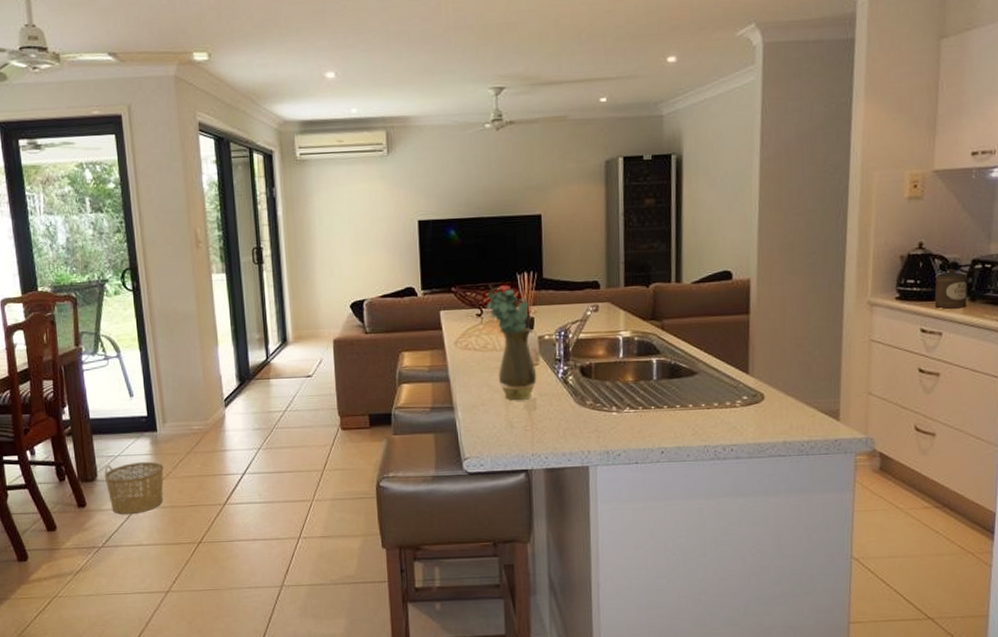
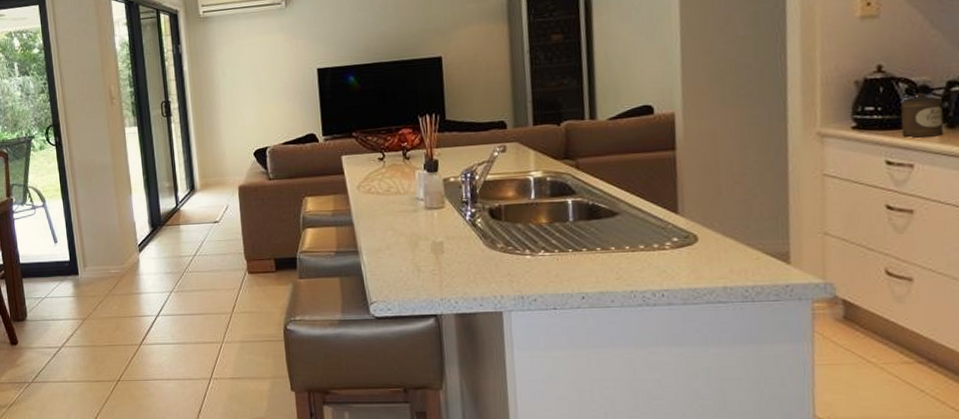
basket: present [104,461,164,515] -> none [33,303,85,353]
vase: present [487,283,537,400] -> none [389,127,444,244]

